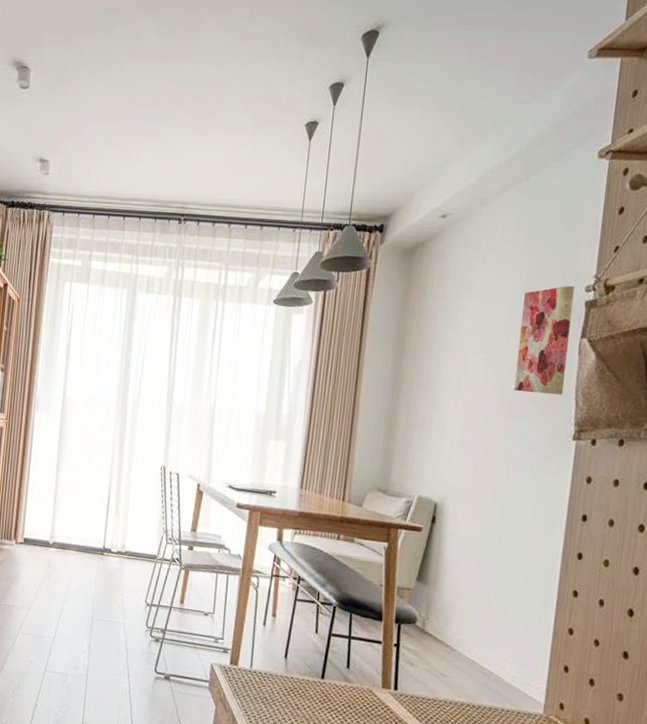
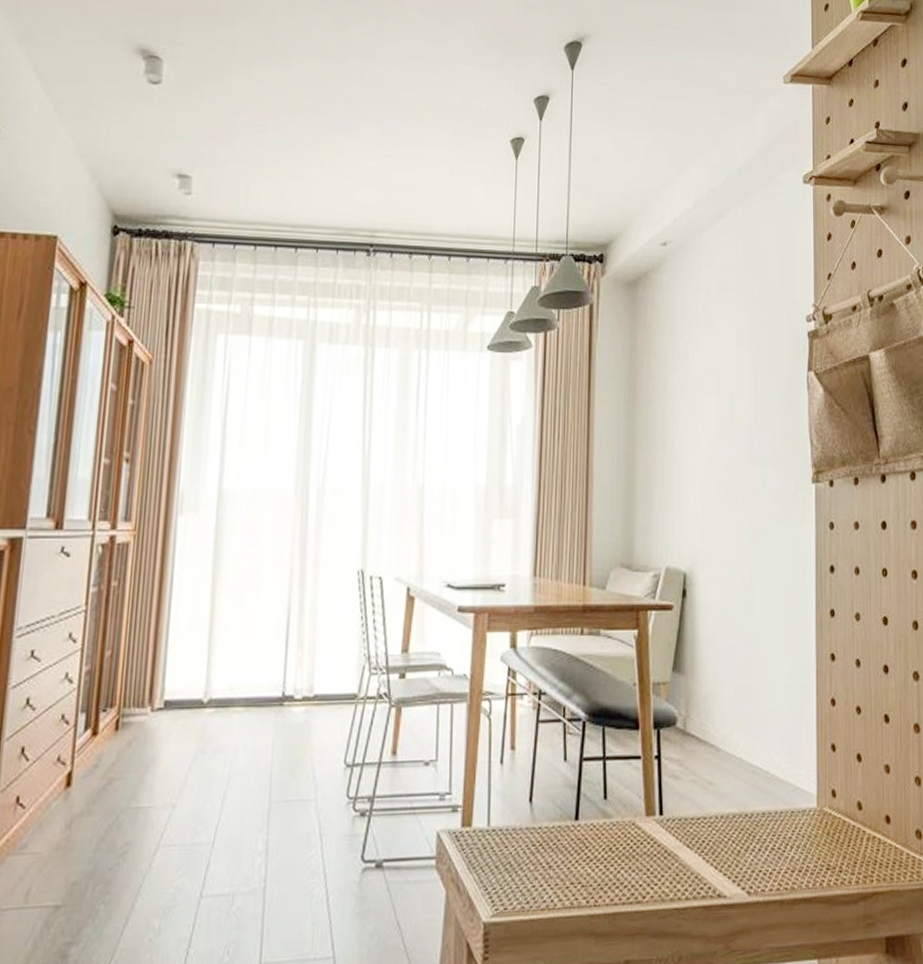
wall art: present [514,286,574,395] -> none [751,316,798,435]

